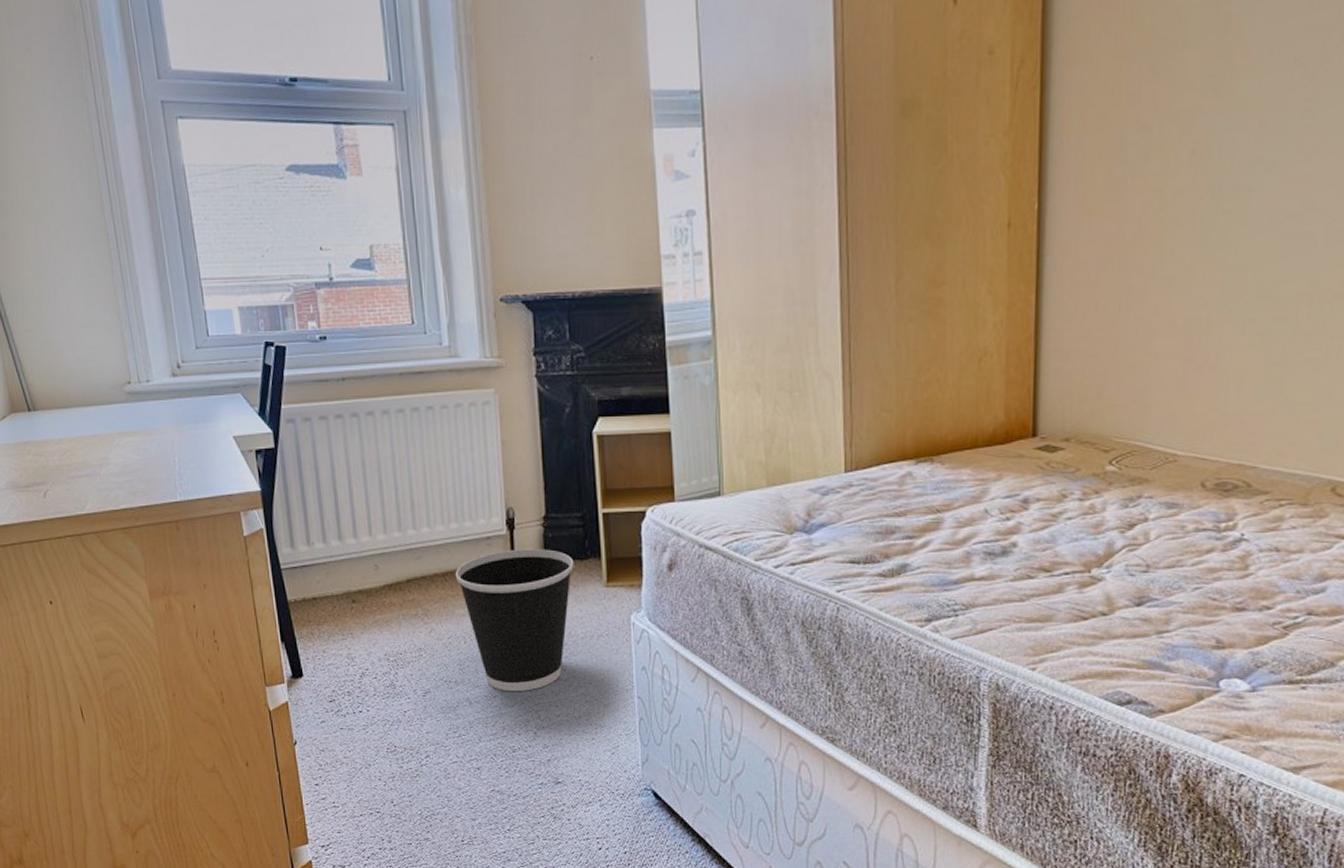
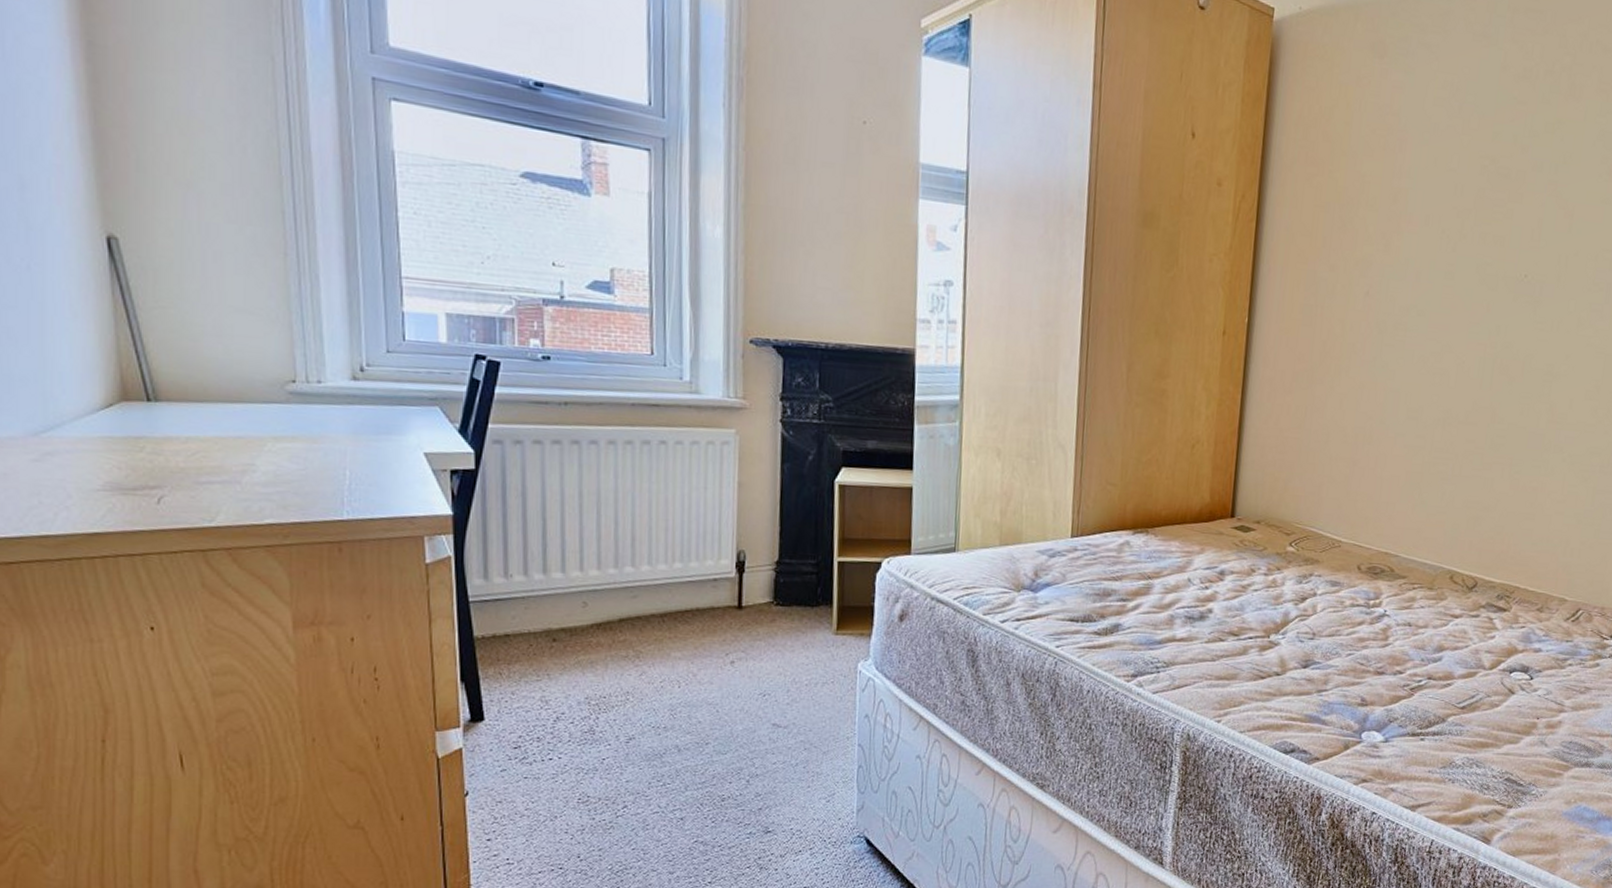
wastebasket: present [455,549,574,692] -> none [674,592,804,739]

